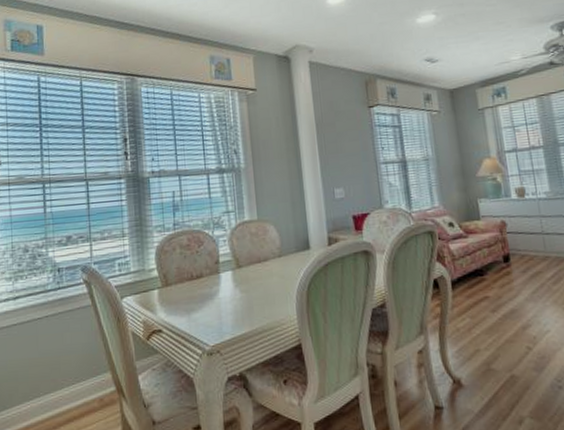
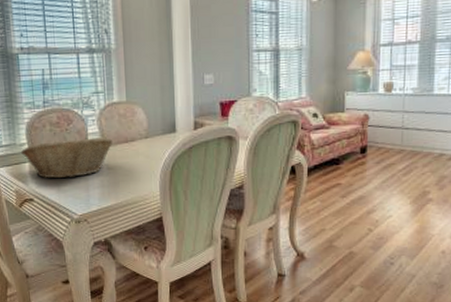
fruit basket: none [149,258,245,306] -> present [20,137,112,179]

